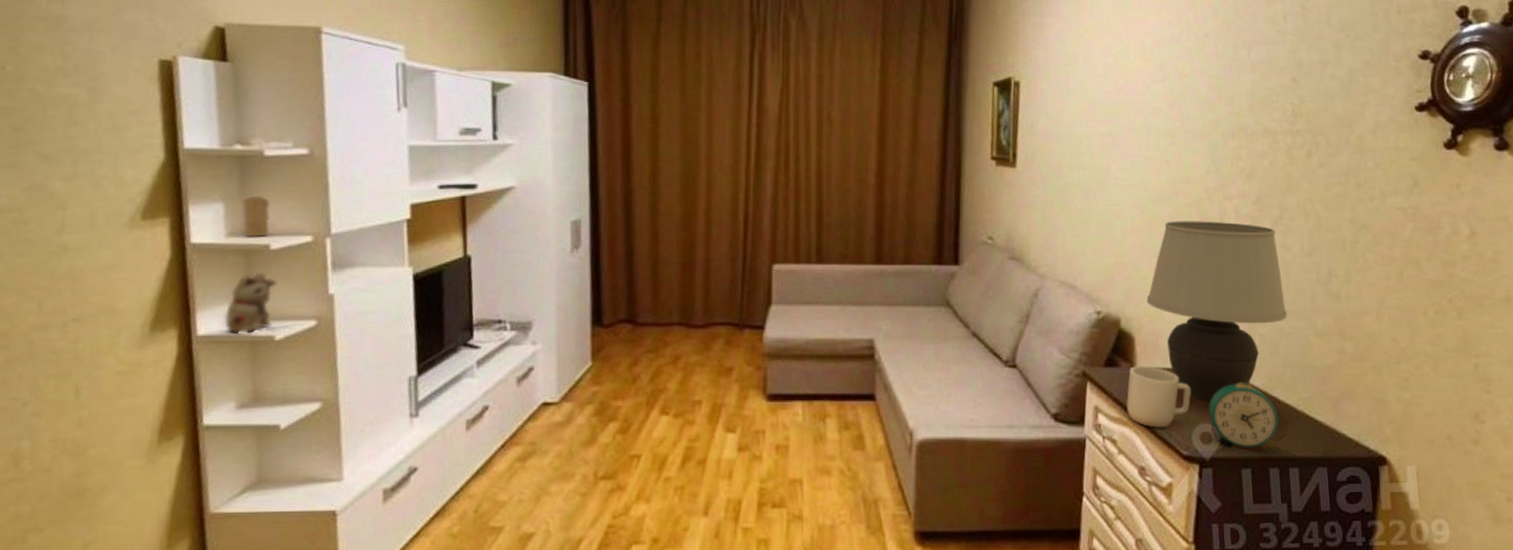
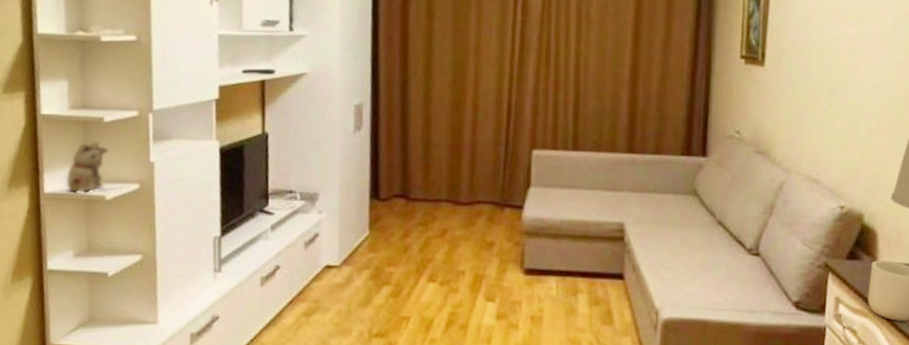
candle: present [242,195,270,238] -> none [82,75,104,111]

